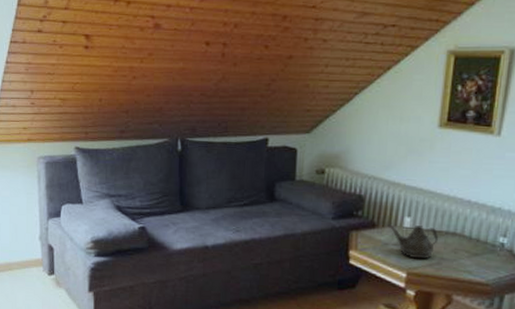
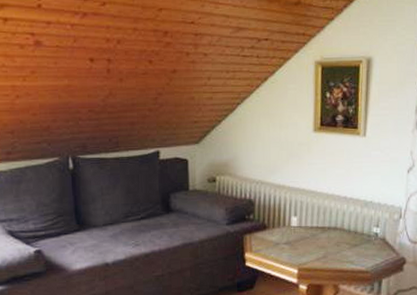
teapot: present [386,224,439,259] -> none [276,224,323,255]

